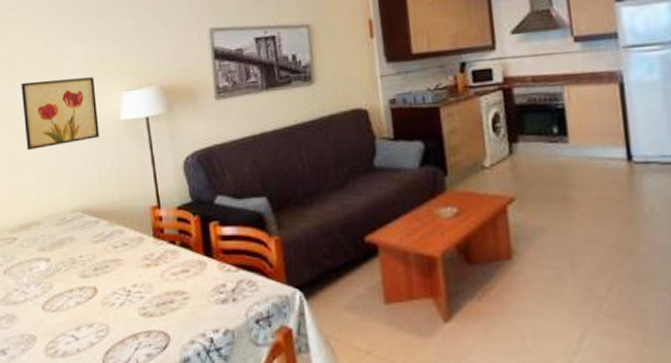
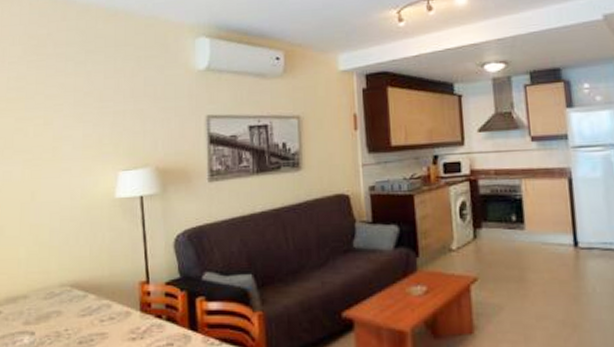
wall art: present [21,77,99,151] -> none [17,156,93,226]

